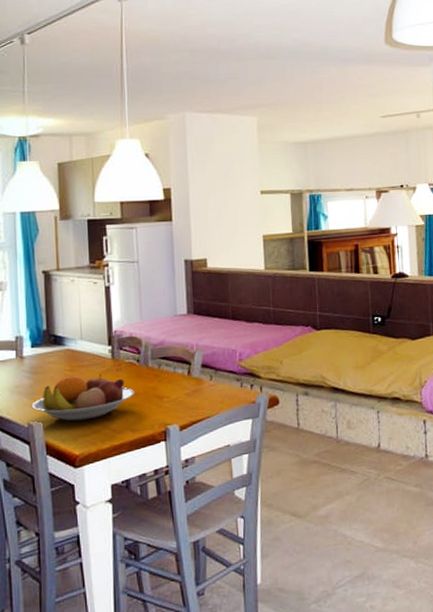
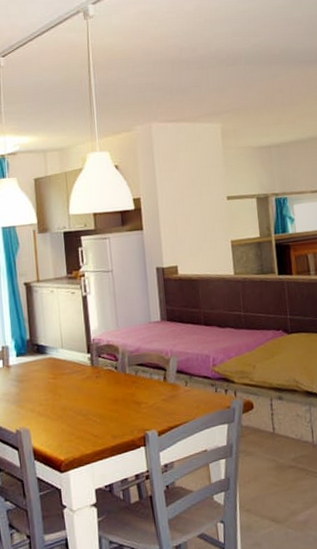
fruit bowl: present [31,374,135,422] -> none [18,381,114,428]

